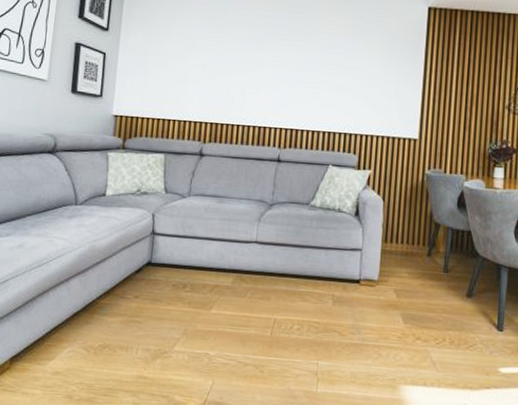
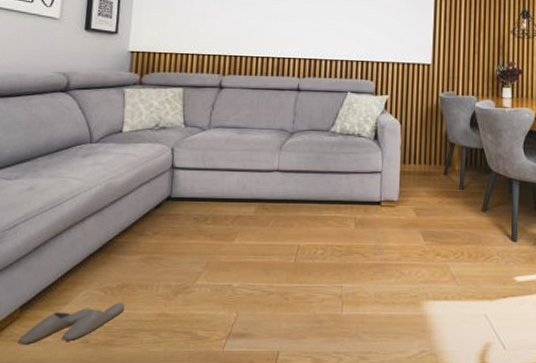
slippers: none [9,362,106,395] -> present [19,303,125,345]

